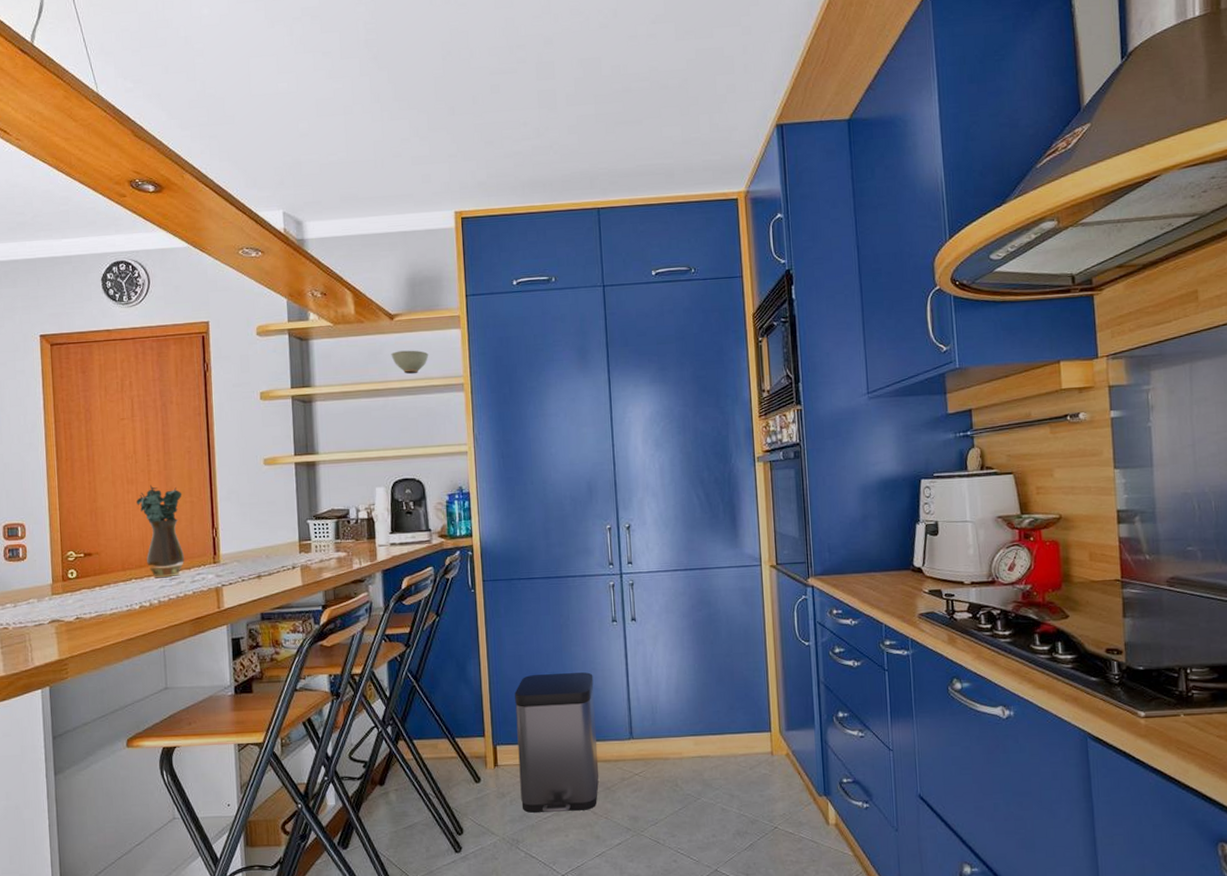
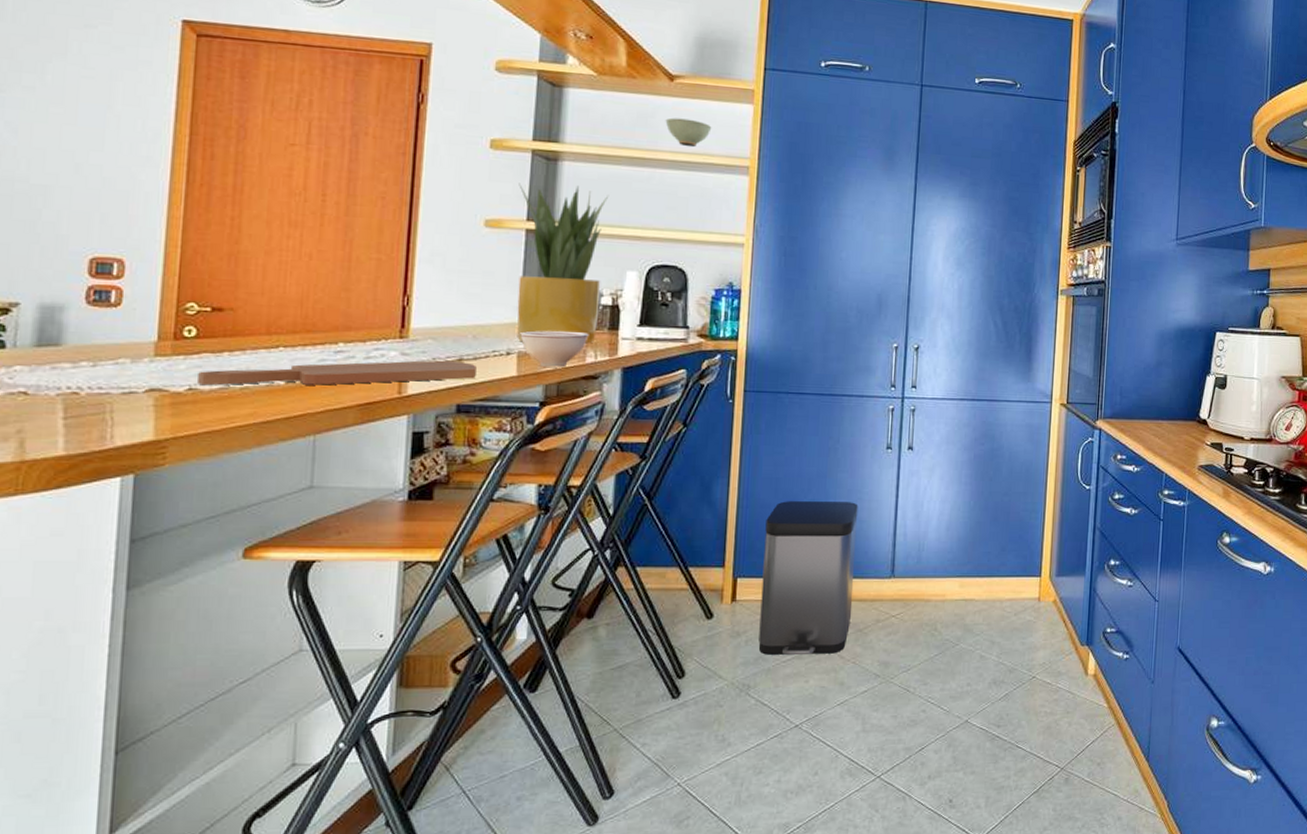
cutting board: none [81,577,272,615] -> present [198,360,476,386]
vase: present [137,484,185,577] -> none [299,231,367,349]
planter: none [285,421,359,557] -> present [516,183,610,344]
bowl: none [300,544,353,576] -> present [520,330,589,368]

